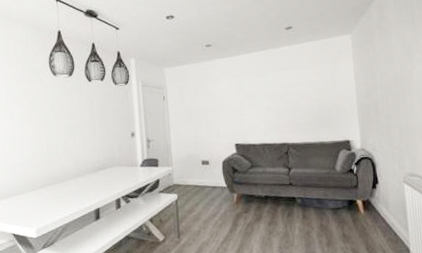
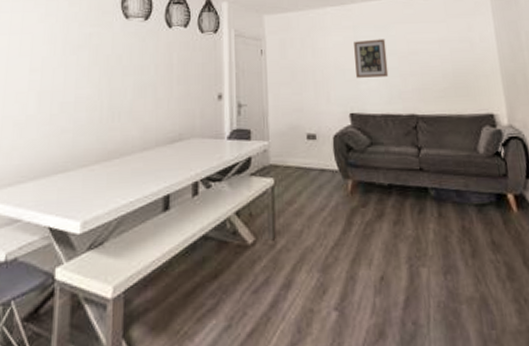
wall art: none [238,84,266,116] -> present [354,39,389,78]

